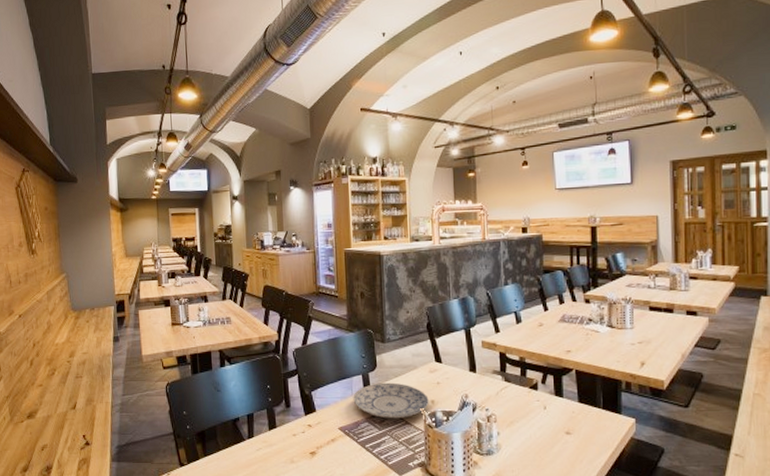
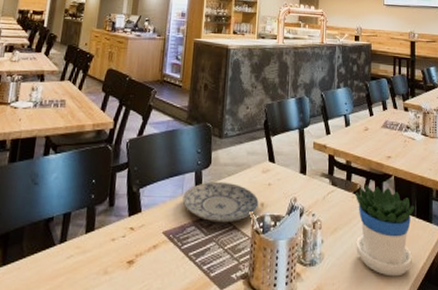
flowerpot: none [532,380,601,464] -> present [356,185,415,277]

